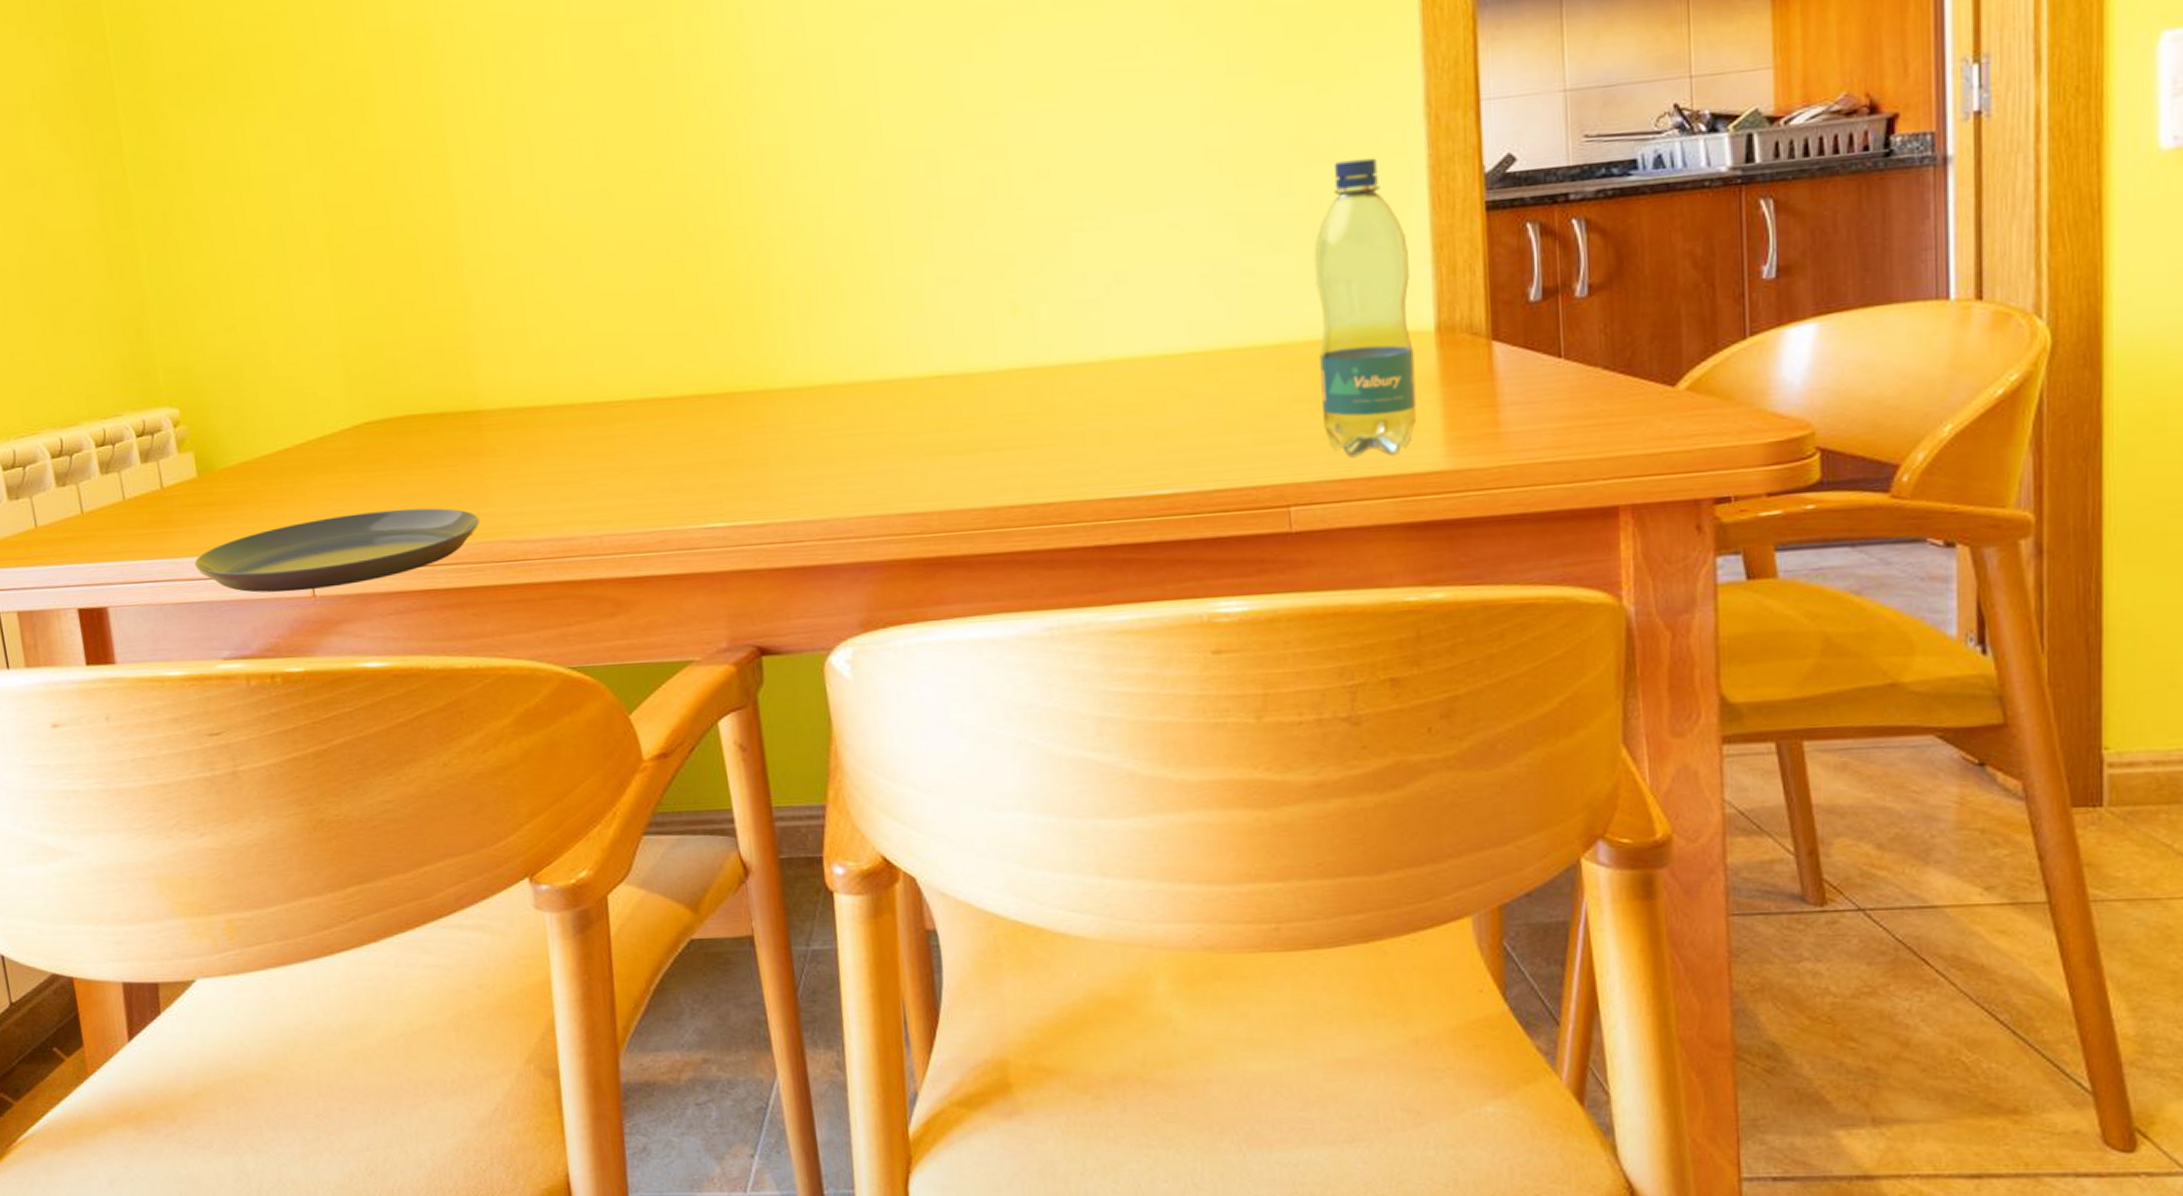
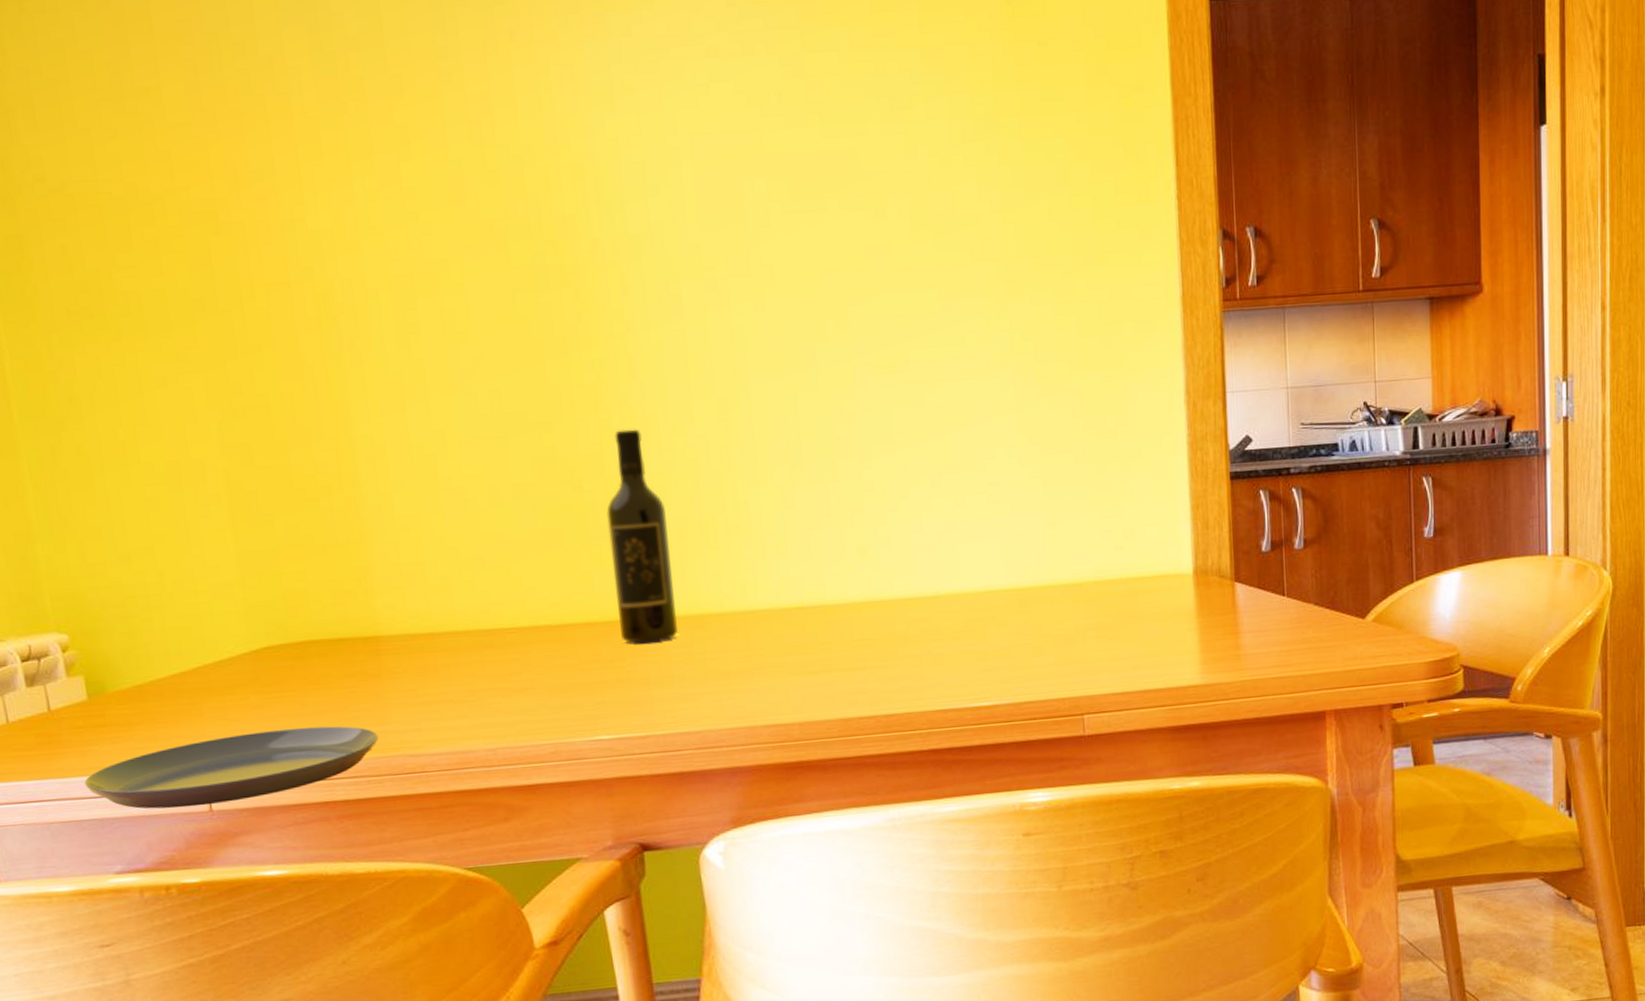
wine bottle: none [720,173,800,418] -> present [606,429,678,643]
bottle: present [1313,158,1417,458] -> none [1101,435,1179,675]

